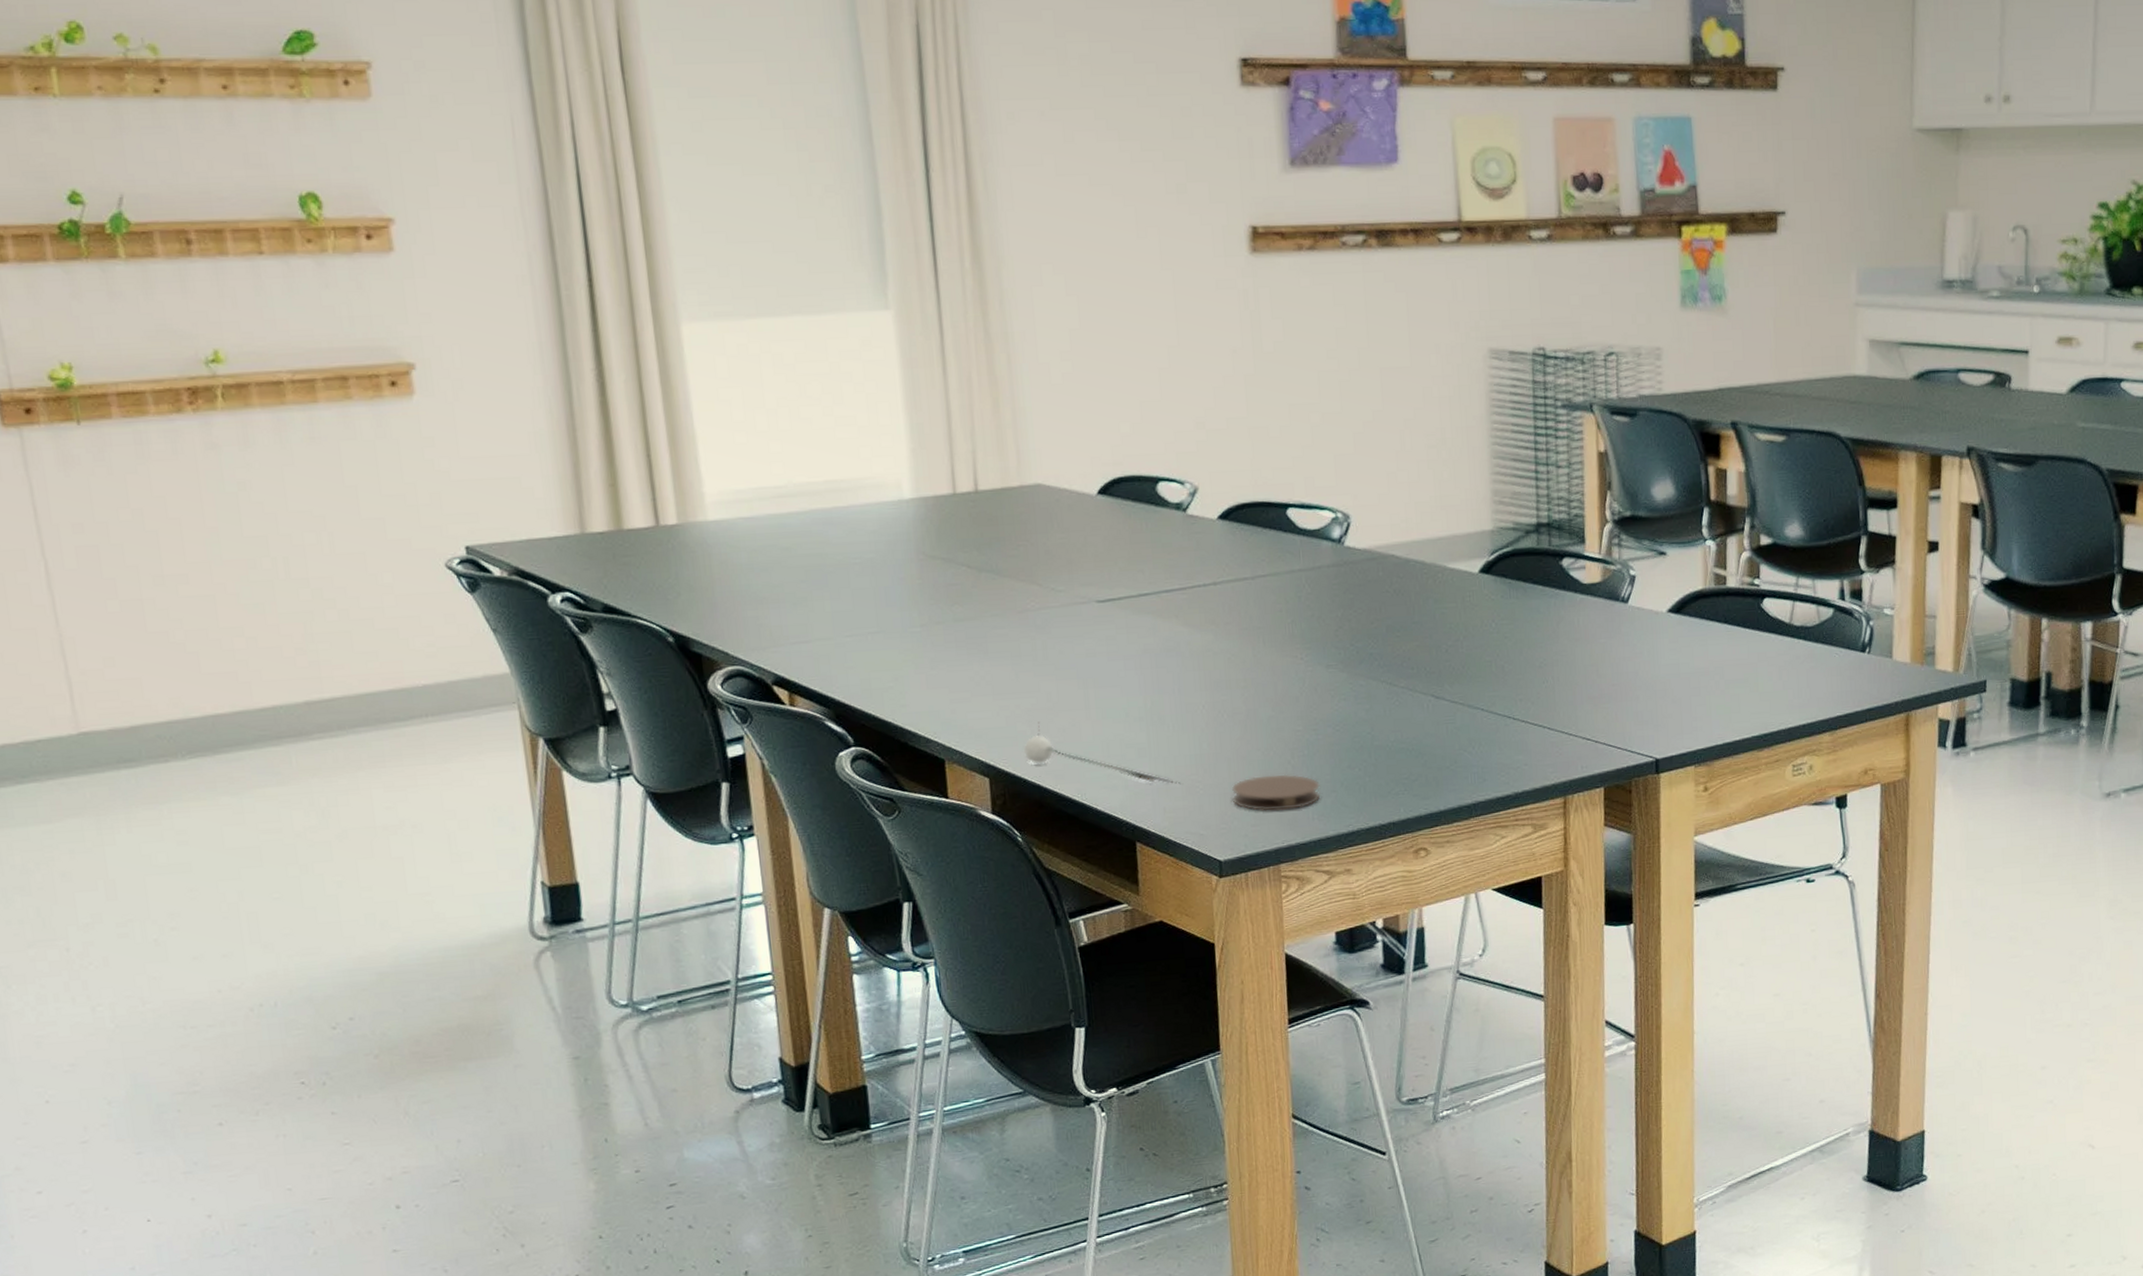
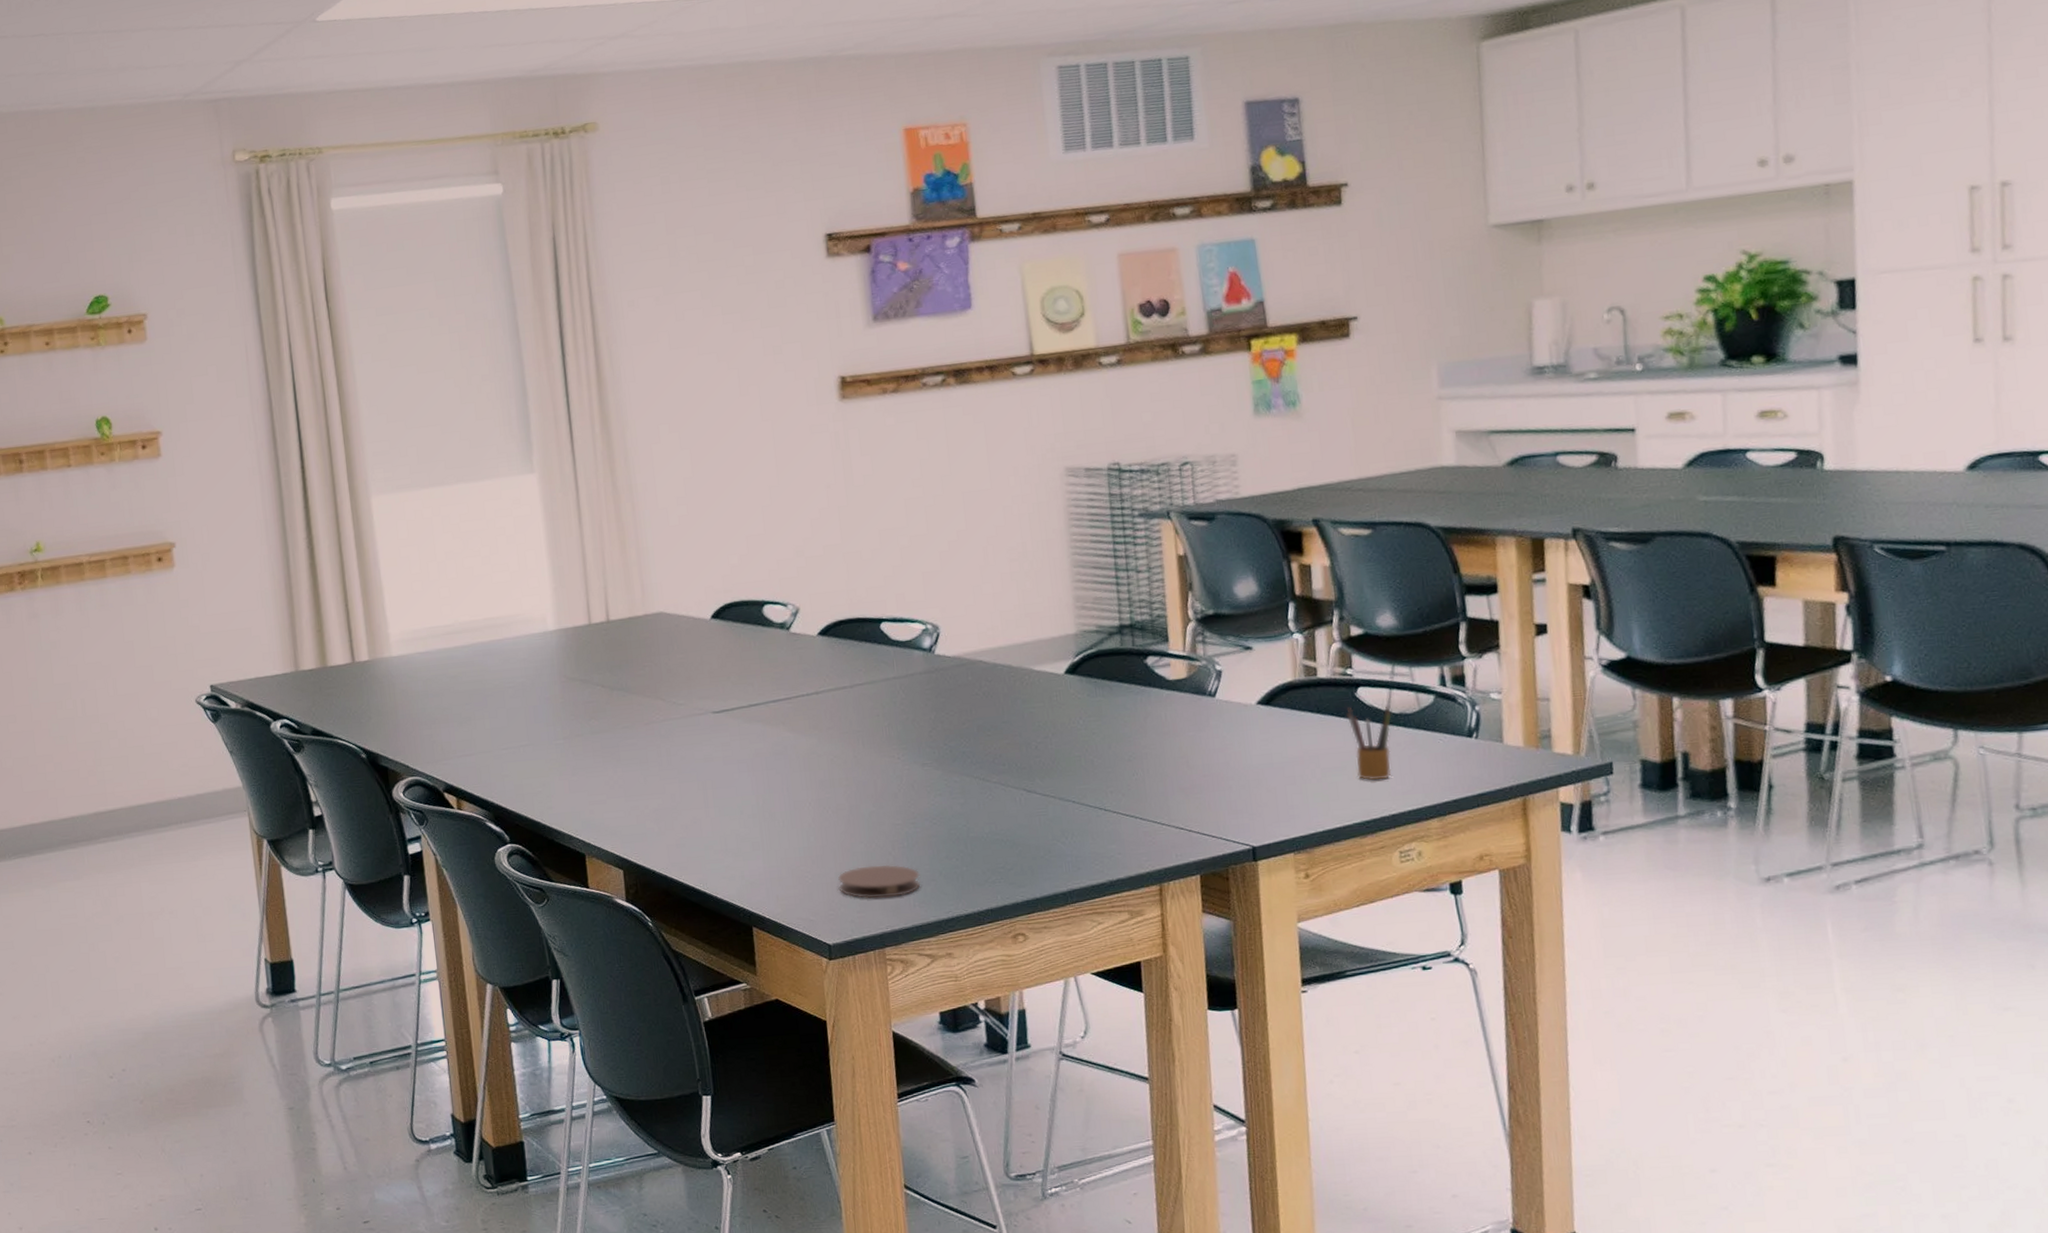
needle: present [1023,721,1181,785] -> none [651,819,792,875]
pencil box: none [1752,616,1793,694] -> present [1347,705,1391,781]

